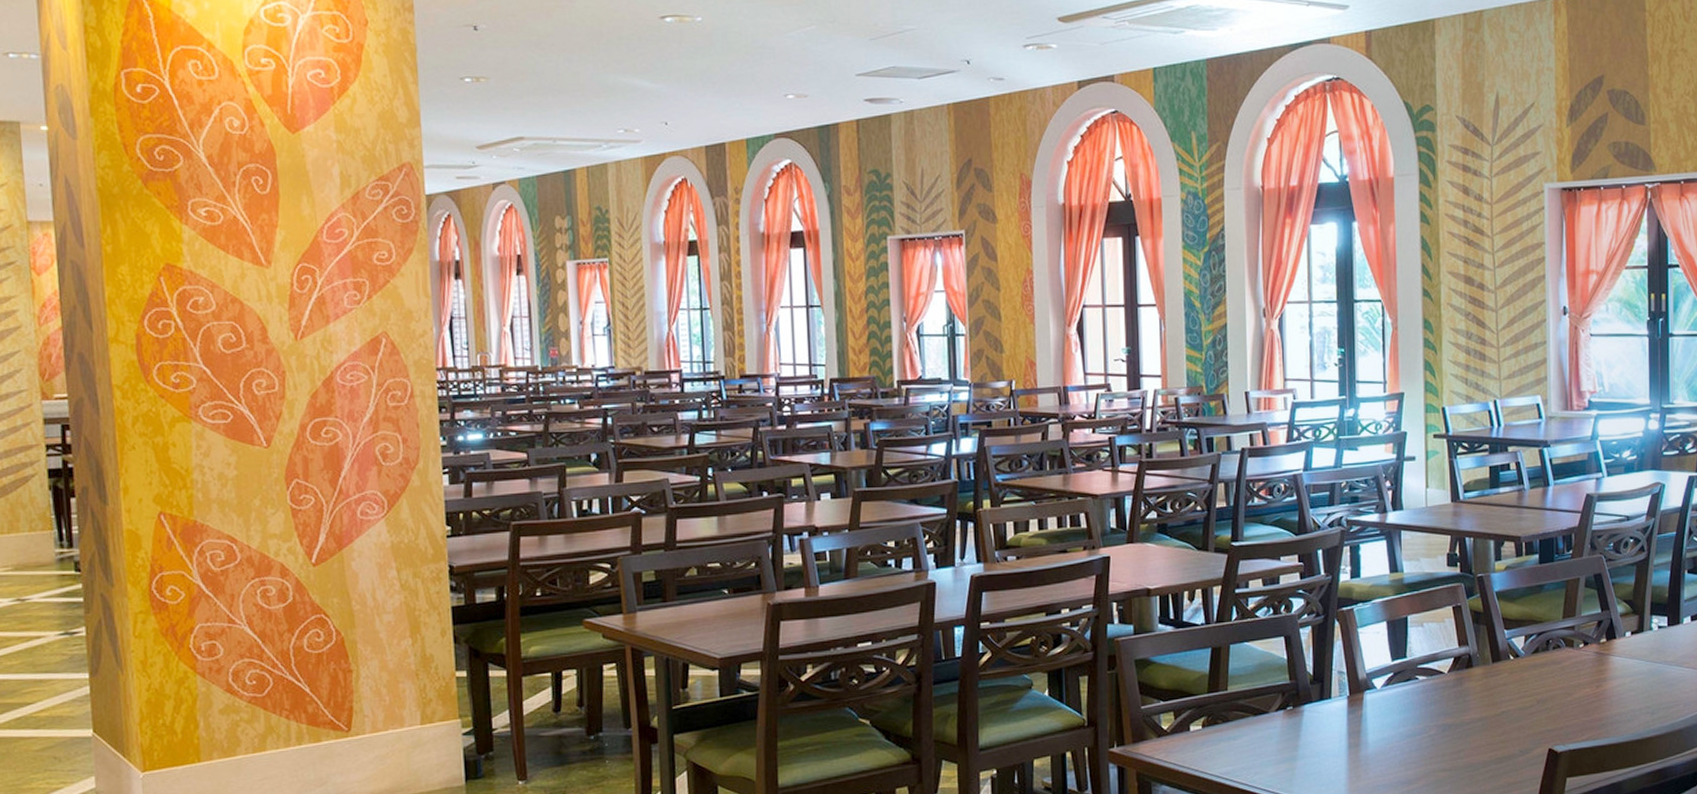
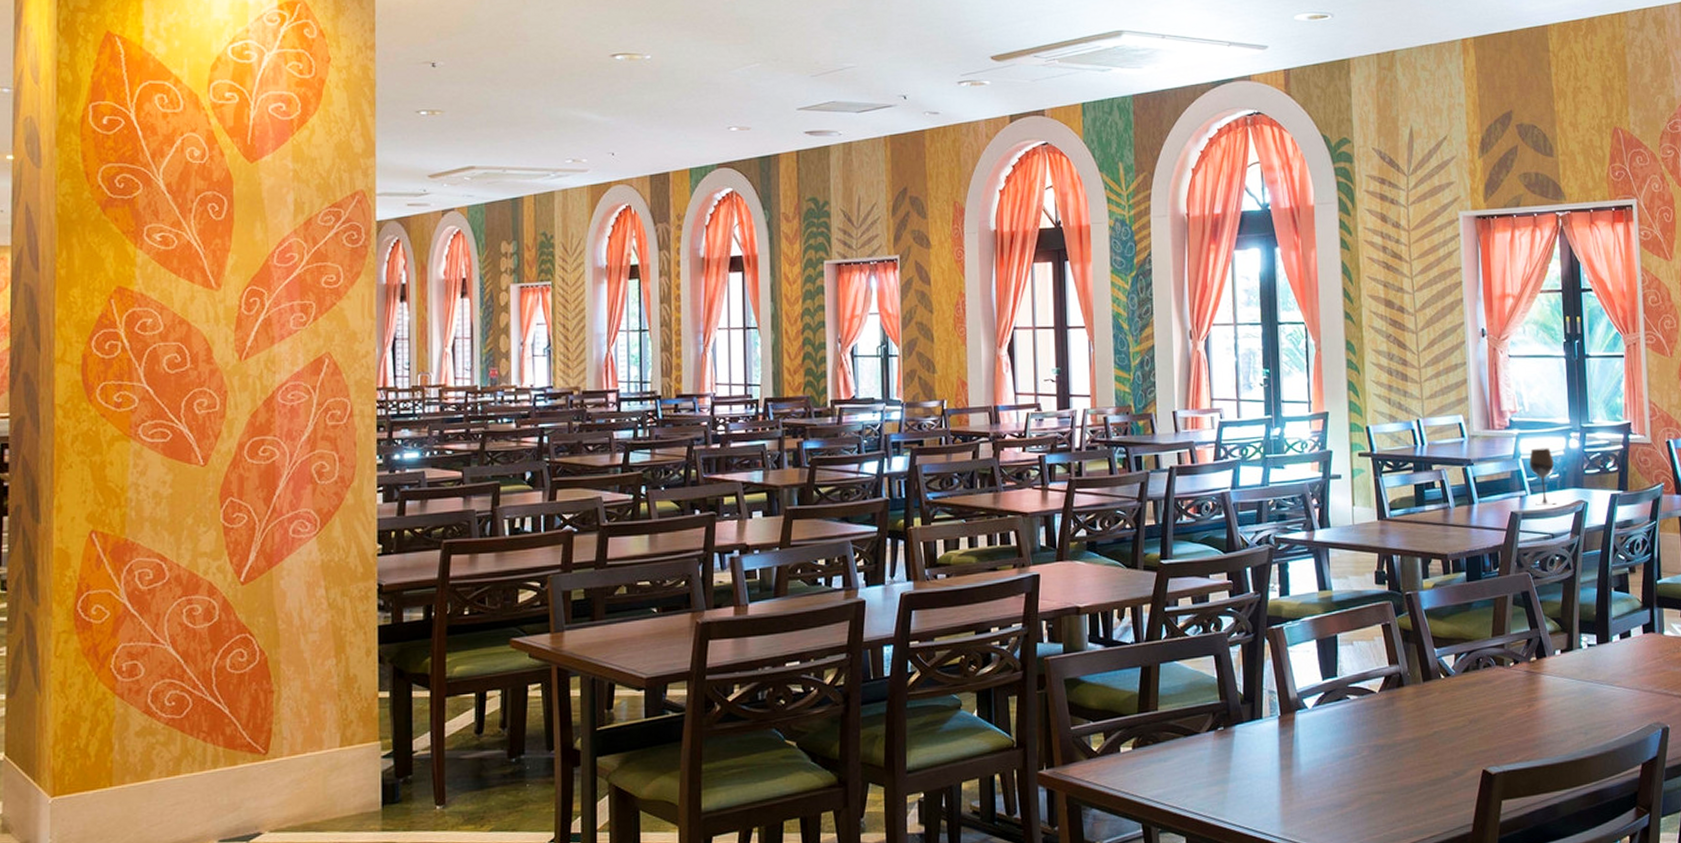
wineglass: none [1607,429,1634,488] -> present [1529,448,1557,506]

